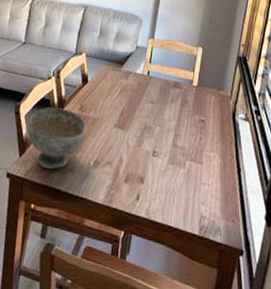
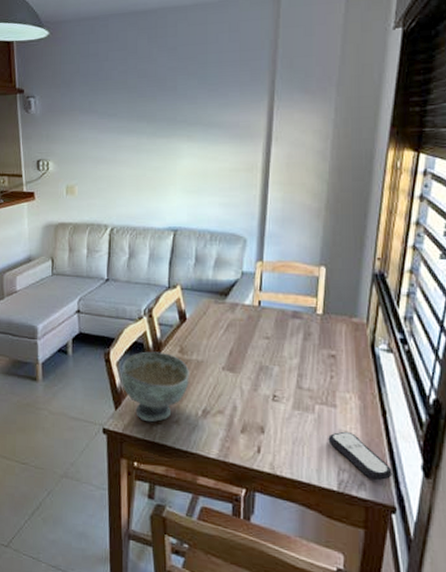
remote control: none [194,184,242,228] -> present [328,431,393,481]

